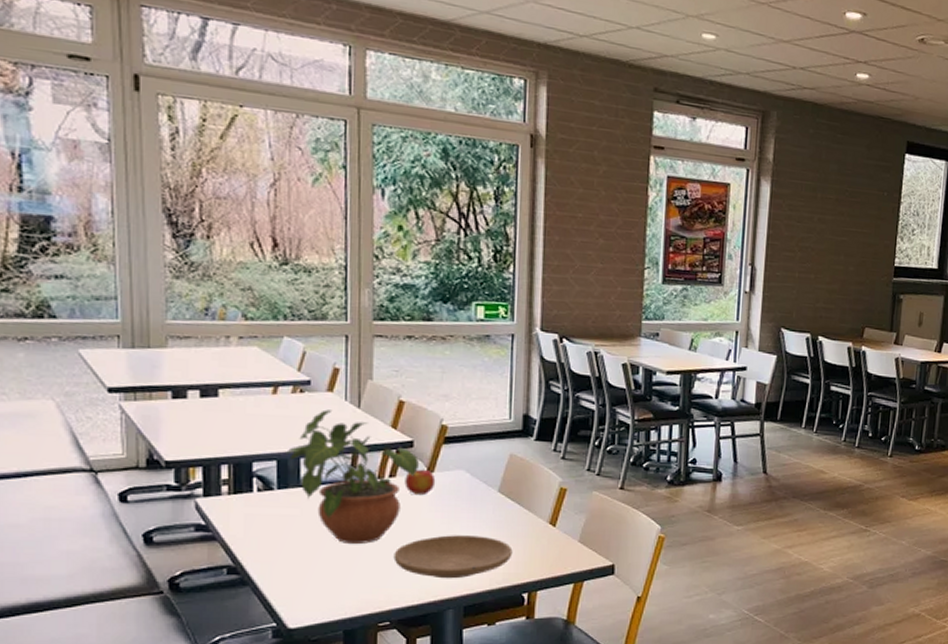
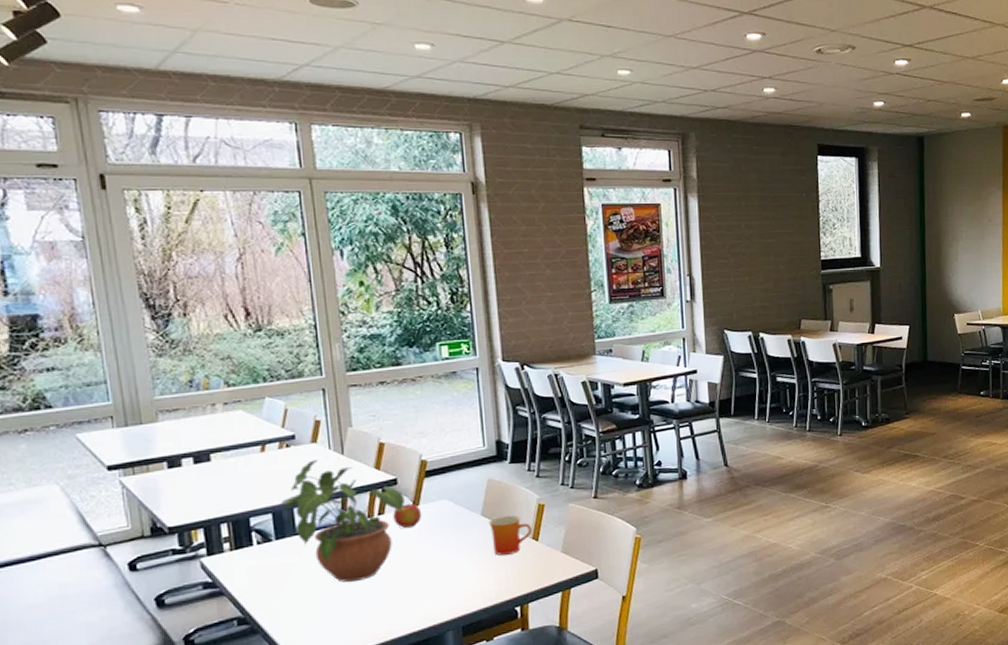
plate: present [393,535,513,579] -> none [391,558,502,604]
mug: none [504,495,550,537] -> present [488,515,532,556]

